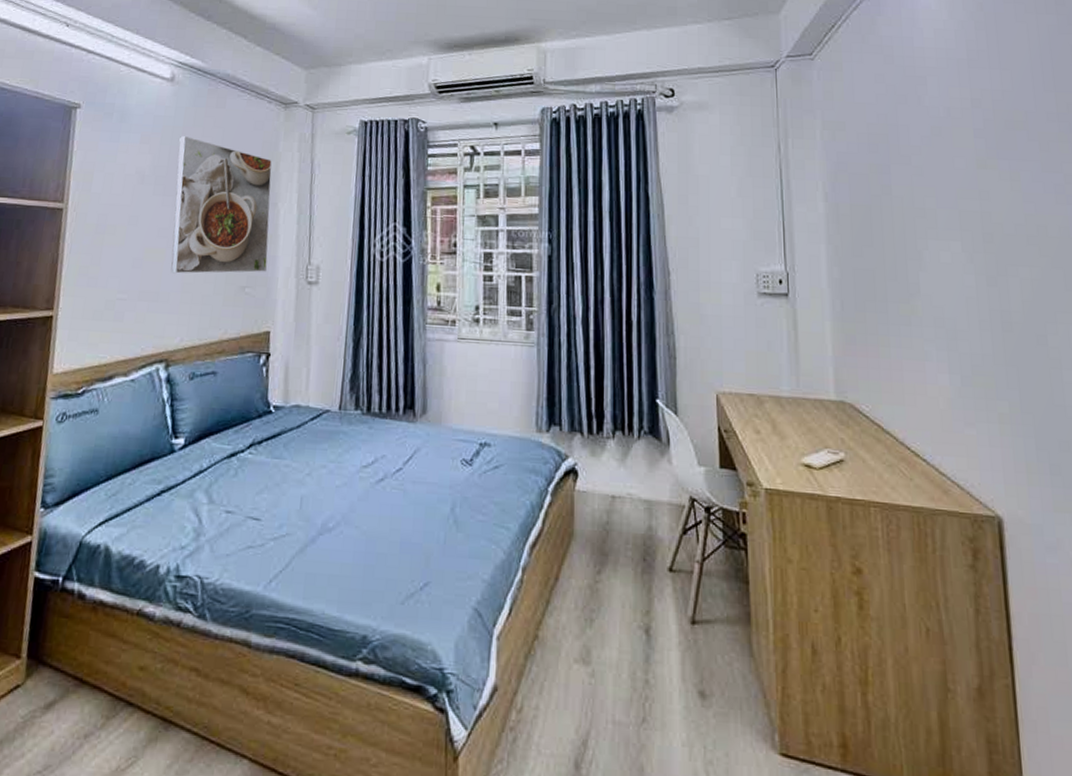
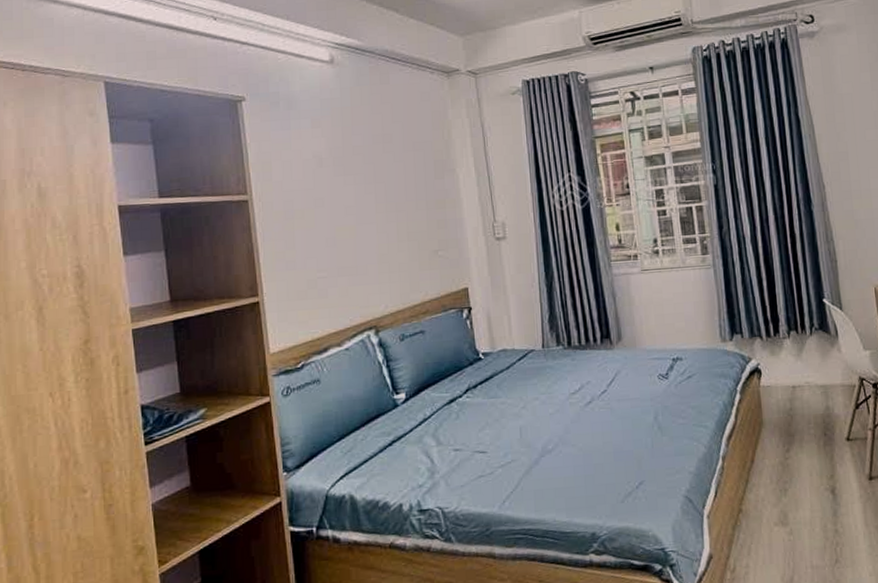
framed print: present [170,136,272,274] -> none [350,116,455,247]

